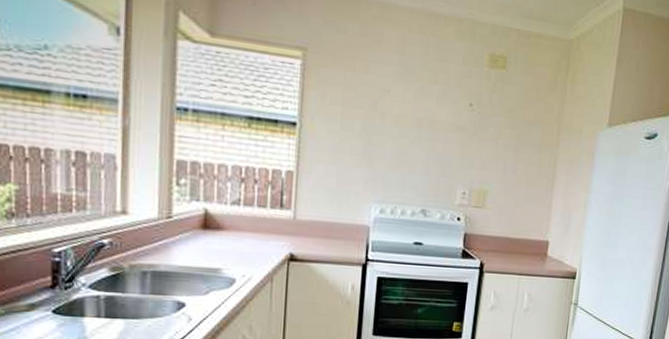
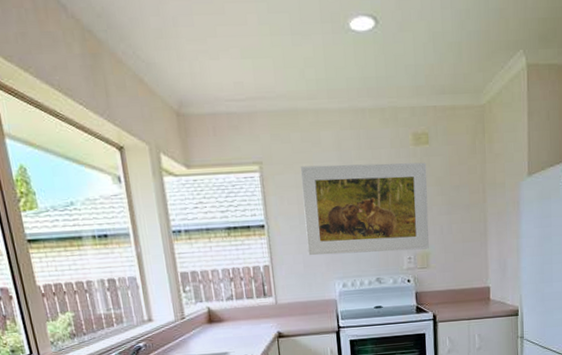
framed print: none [344,63,500,187] -> present [300,162,429,256]

